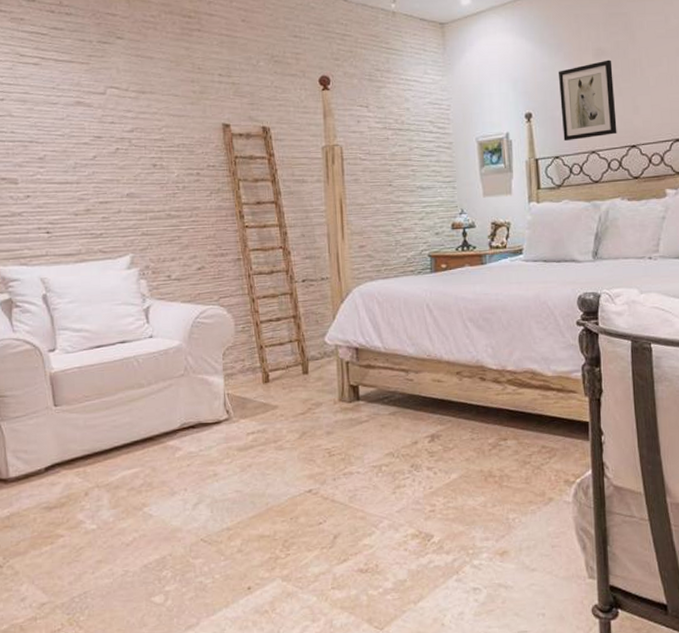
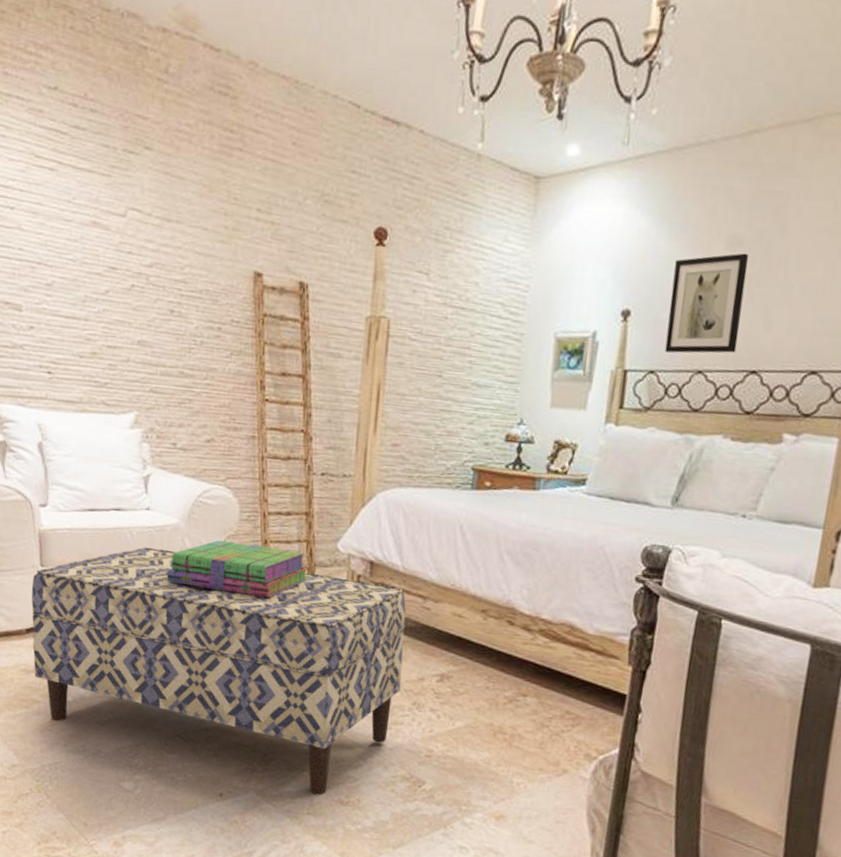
bench: none [47,365,399,569] -> present [31,547,406,796]
stack of books: none [174,350,303,400] -> present [166,540,308,598]

